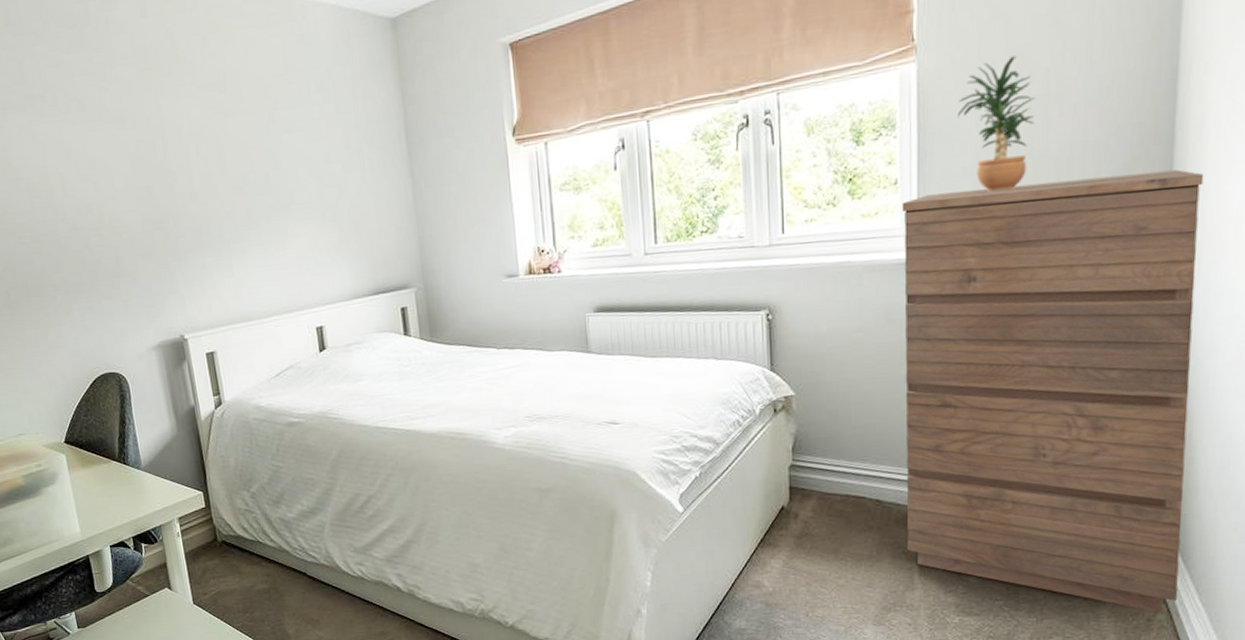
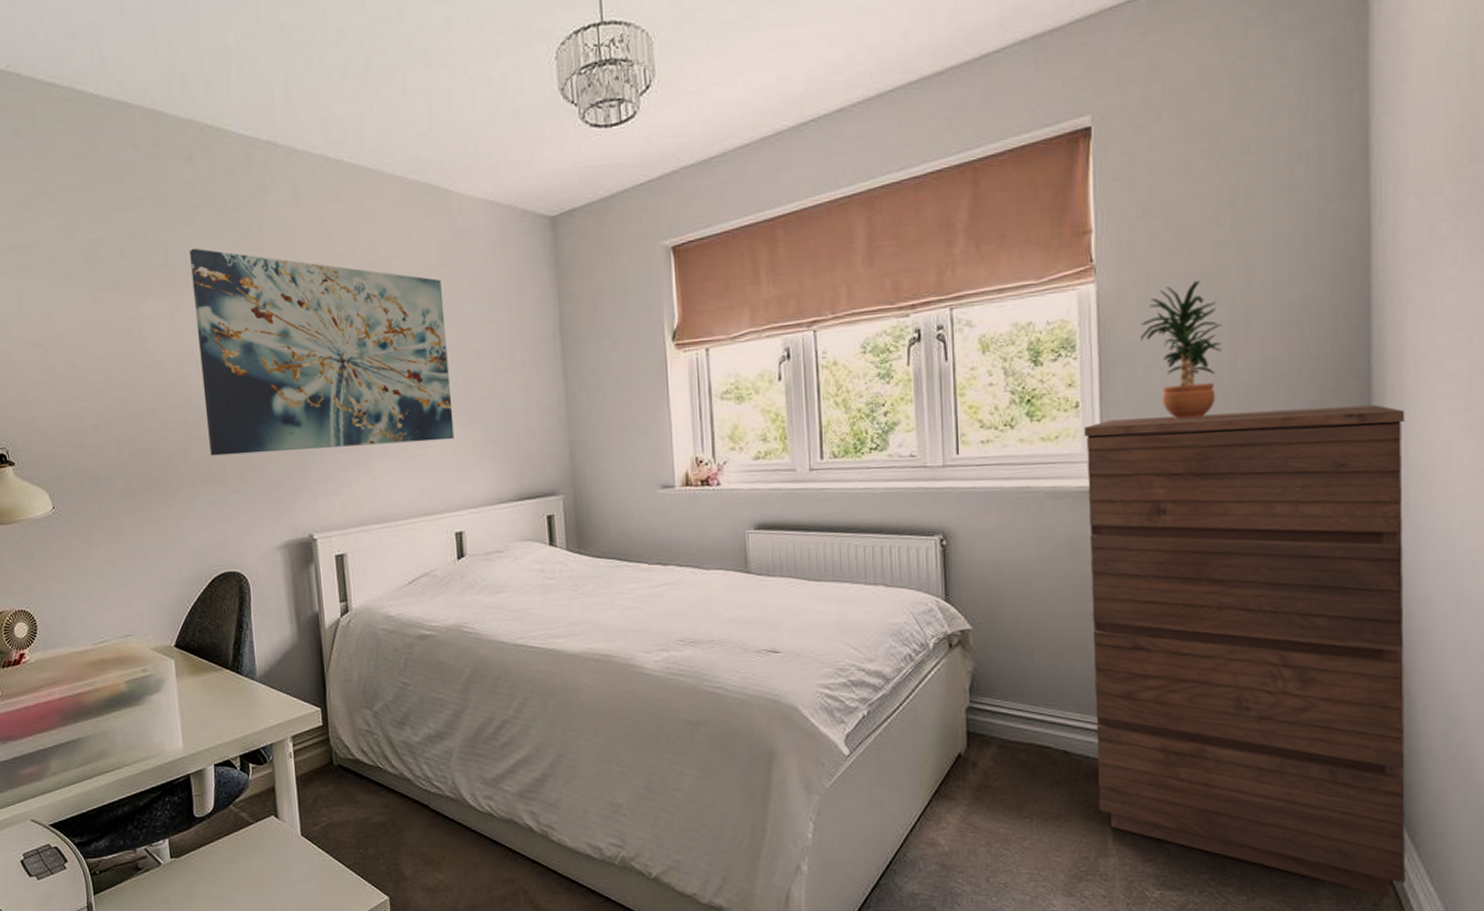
wall art: none [44,64,310,266] -> present [190,248,455,456]

